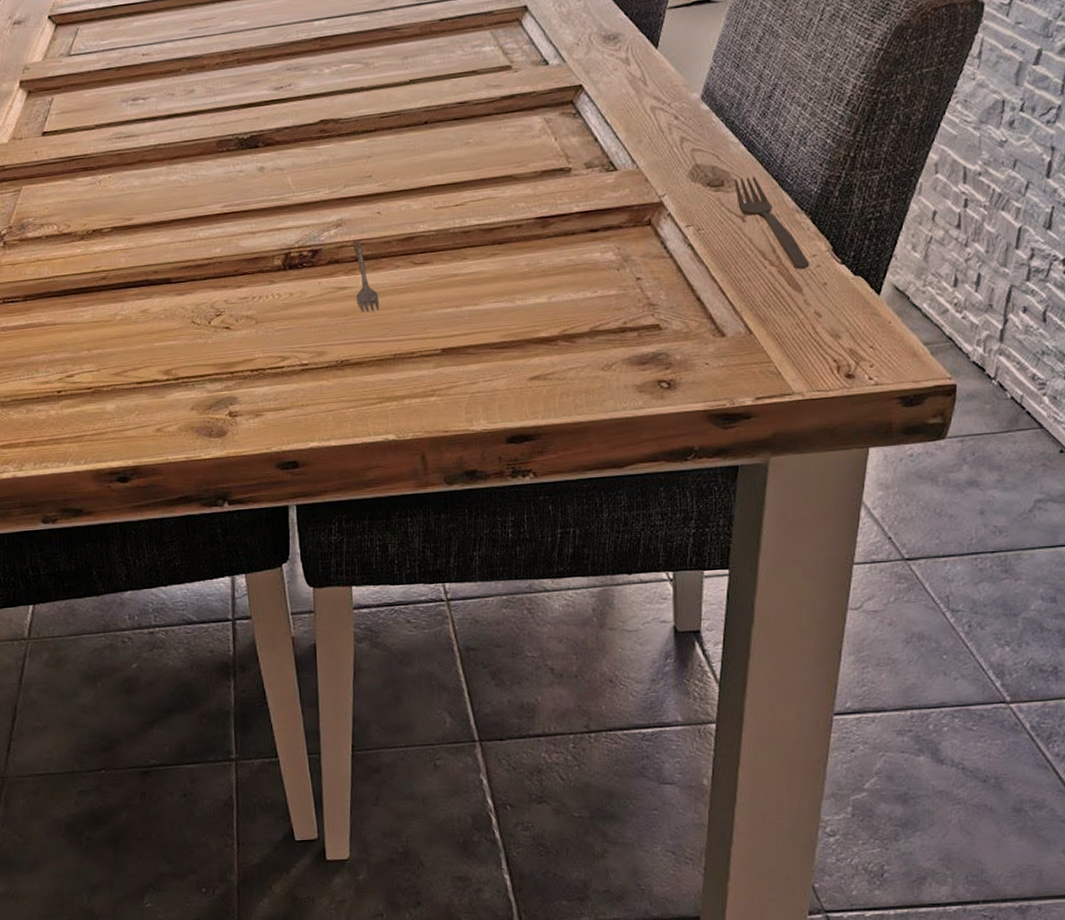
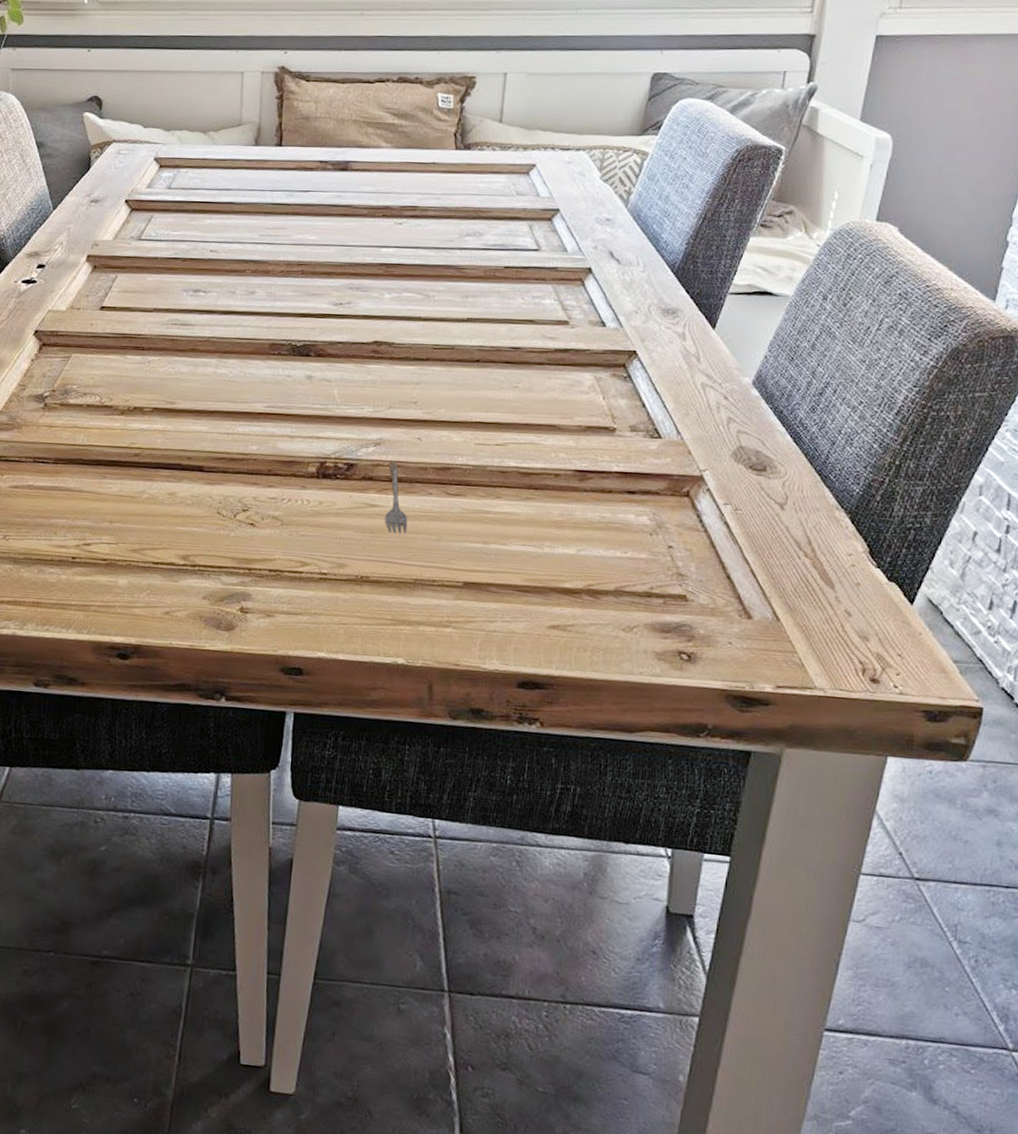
fork: present [734,176,810,269] -> none [777,466,845,566]

